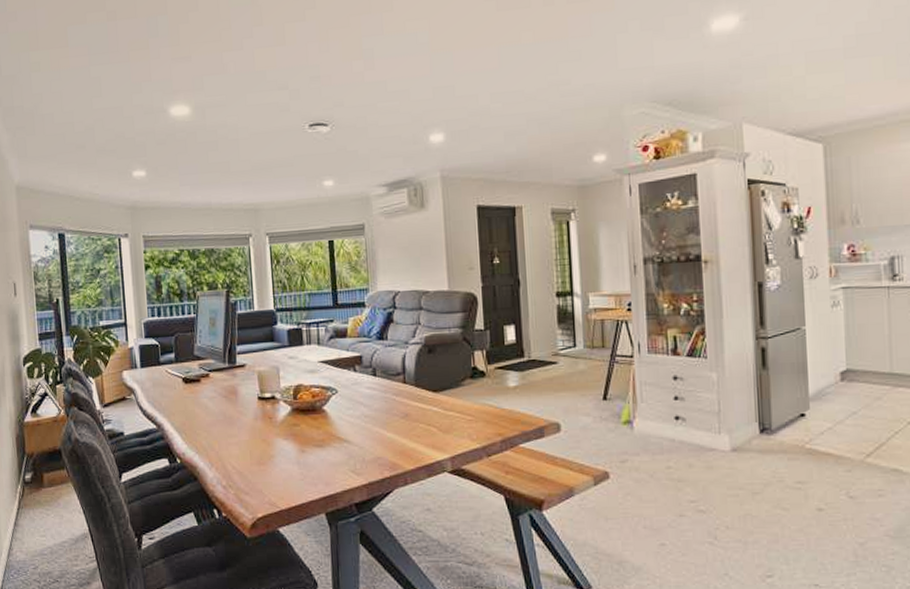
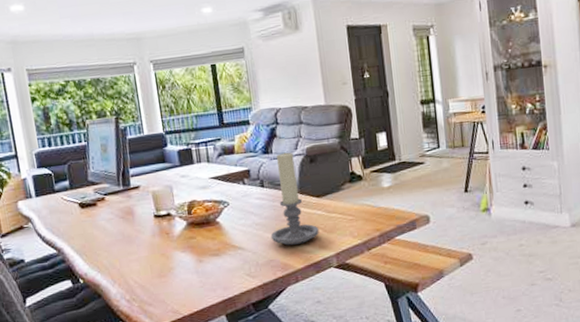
candle holder: none [380,339,434,443] -> present [270,152,319,246]

